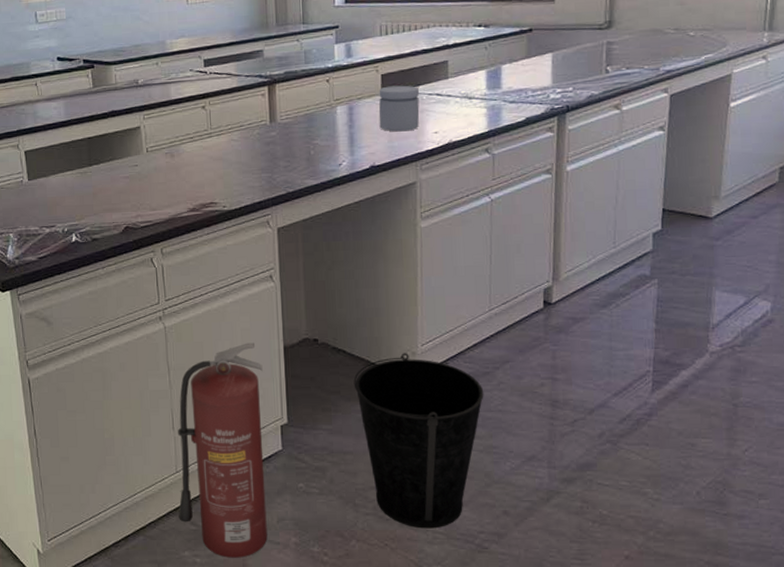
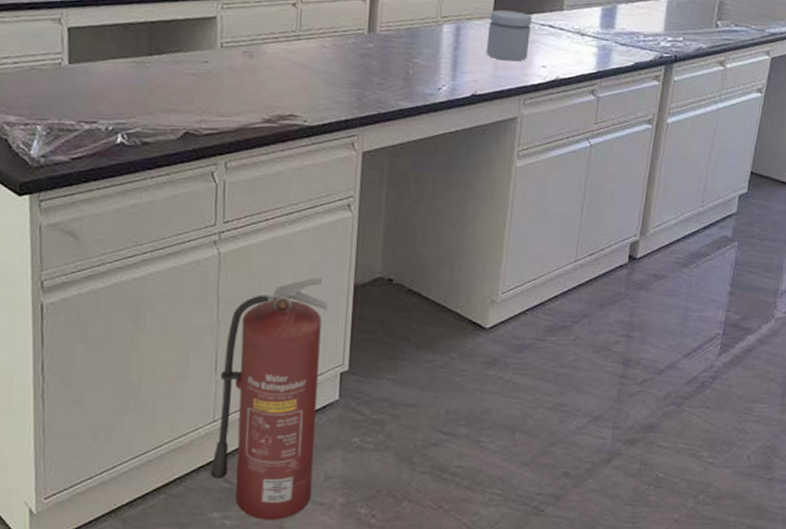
bucket: present [353,353,484,529] -> none [425,300,560,490]

